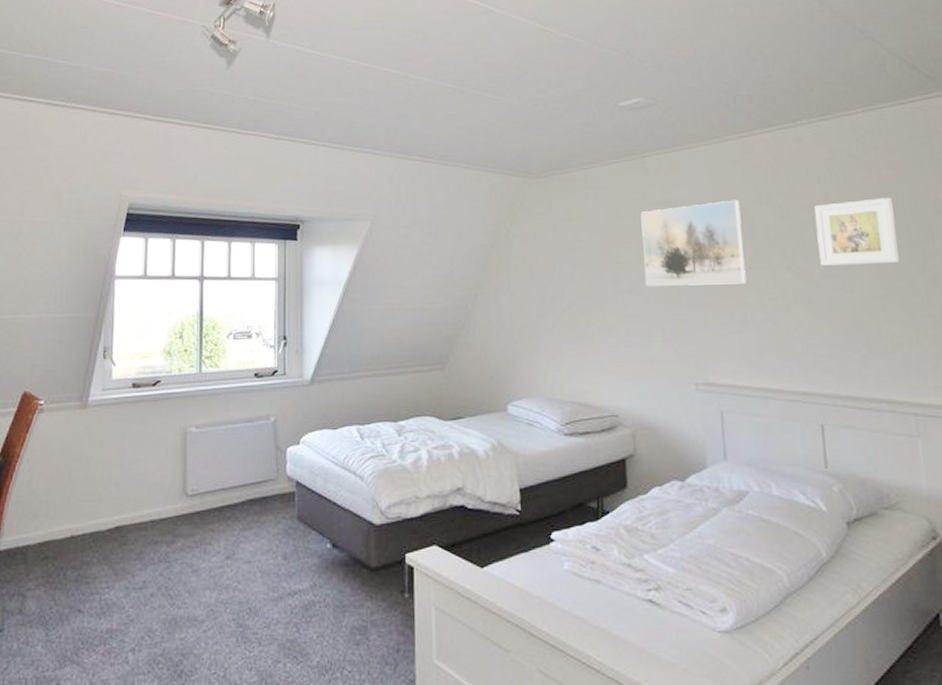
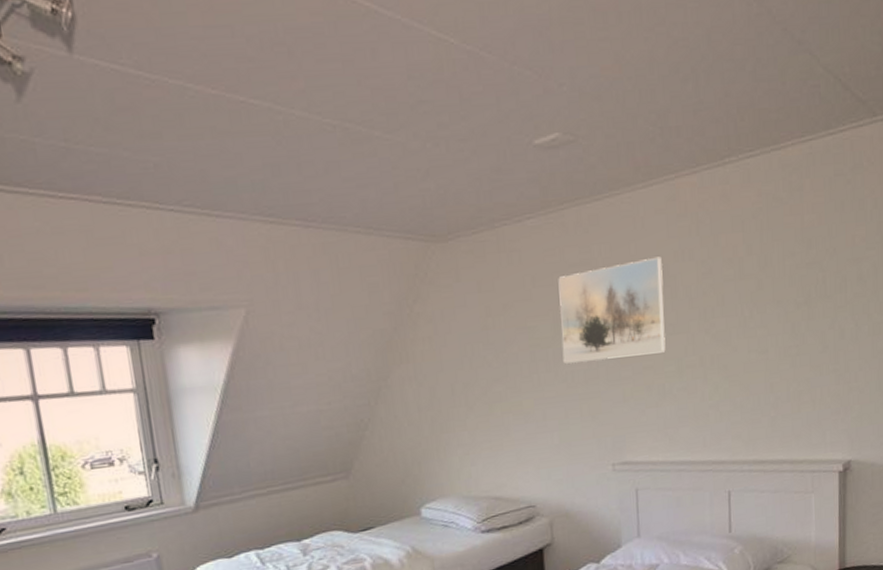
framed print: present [814,198,900,266] -> none [736,246,813,327]

